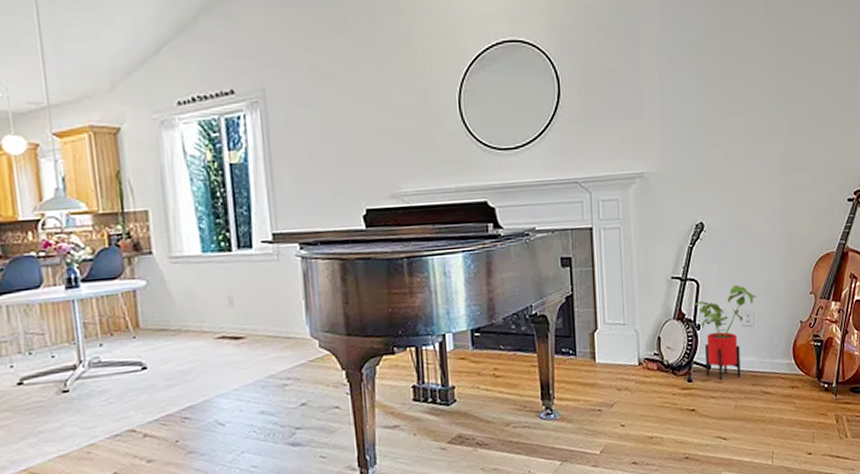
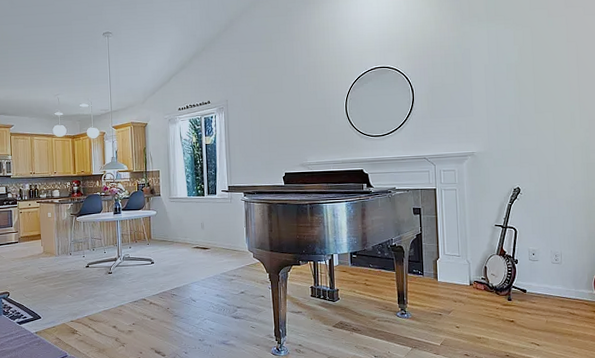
house plant: present [695,284,757,380] -> none [514,233,563,301]

